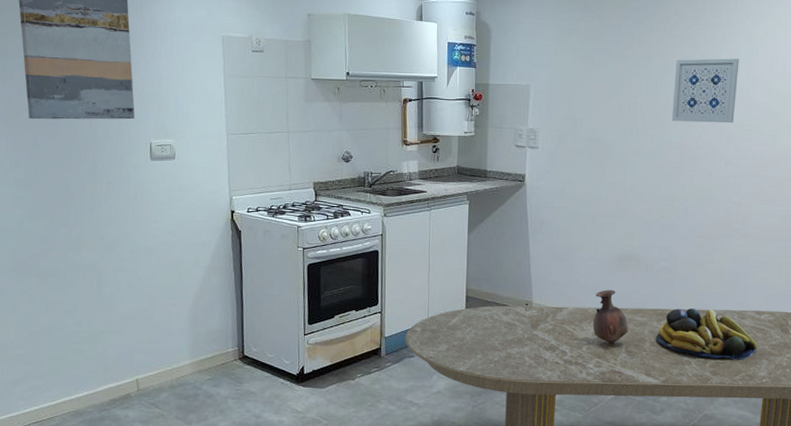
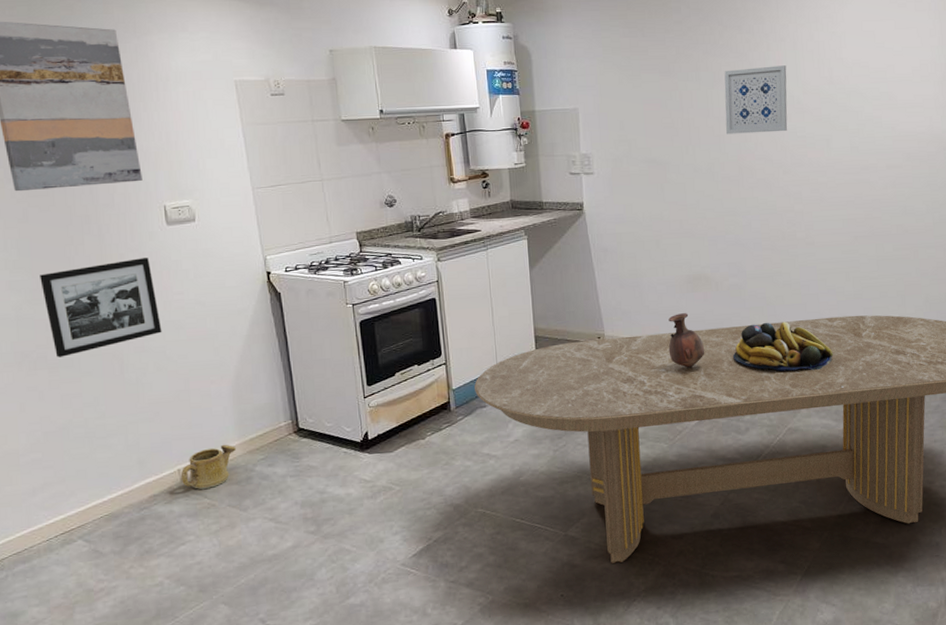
picture frame: none [41,187,137,268] -> present [40,258,162,357]
watering can: none [138,361,188,400] -> present [180,444,237,489]

